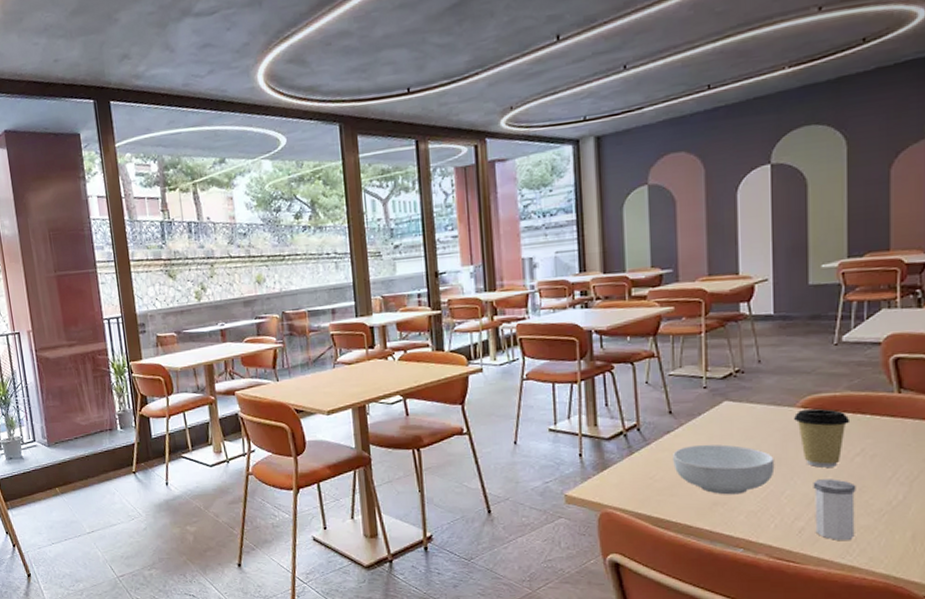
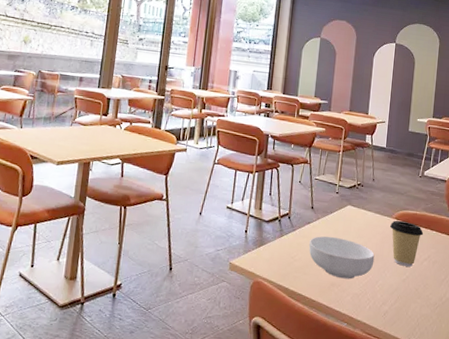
salt shaker: present [813,479,856,540] -> none [394,275,423,324]

